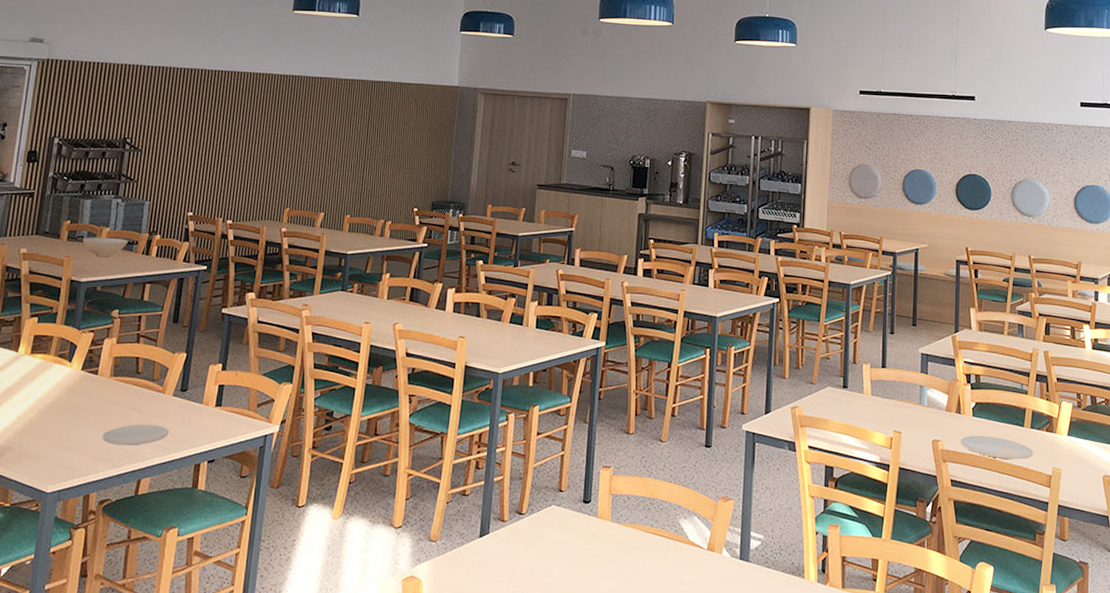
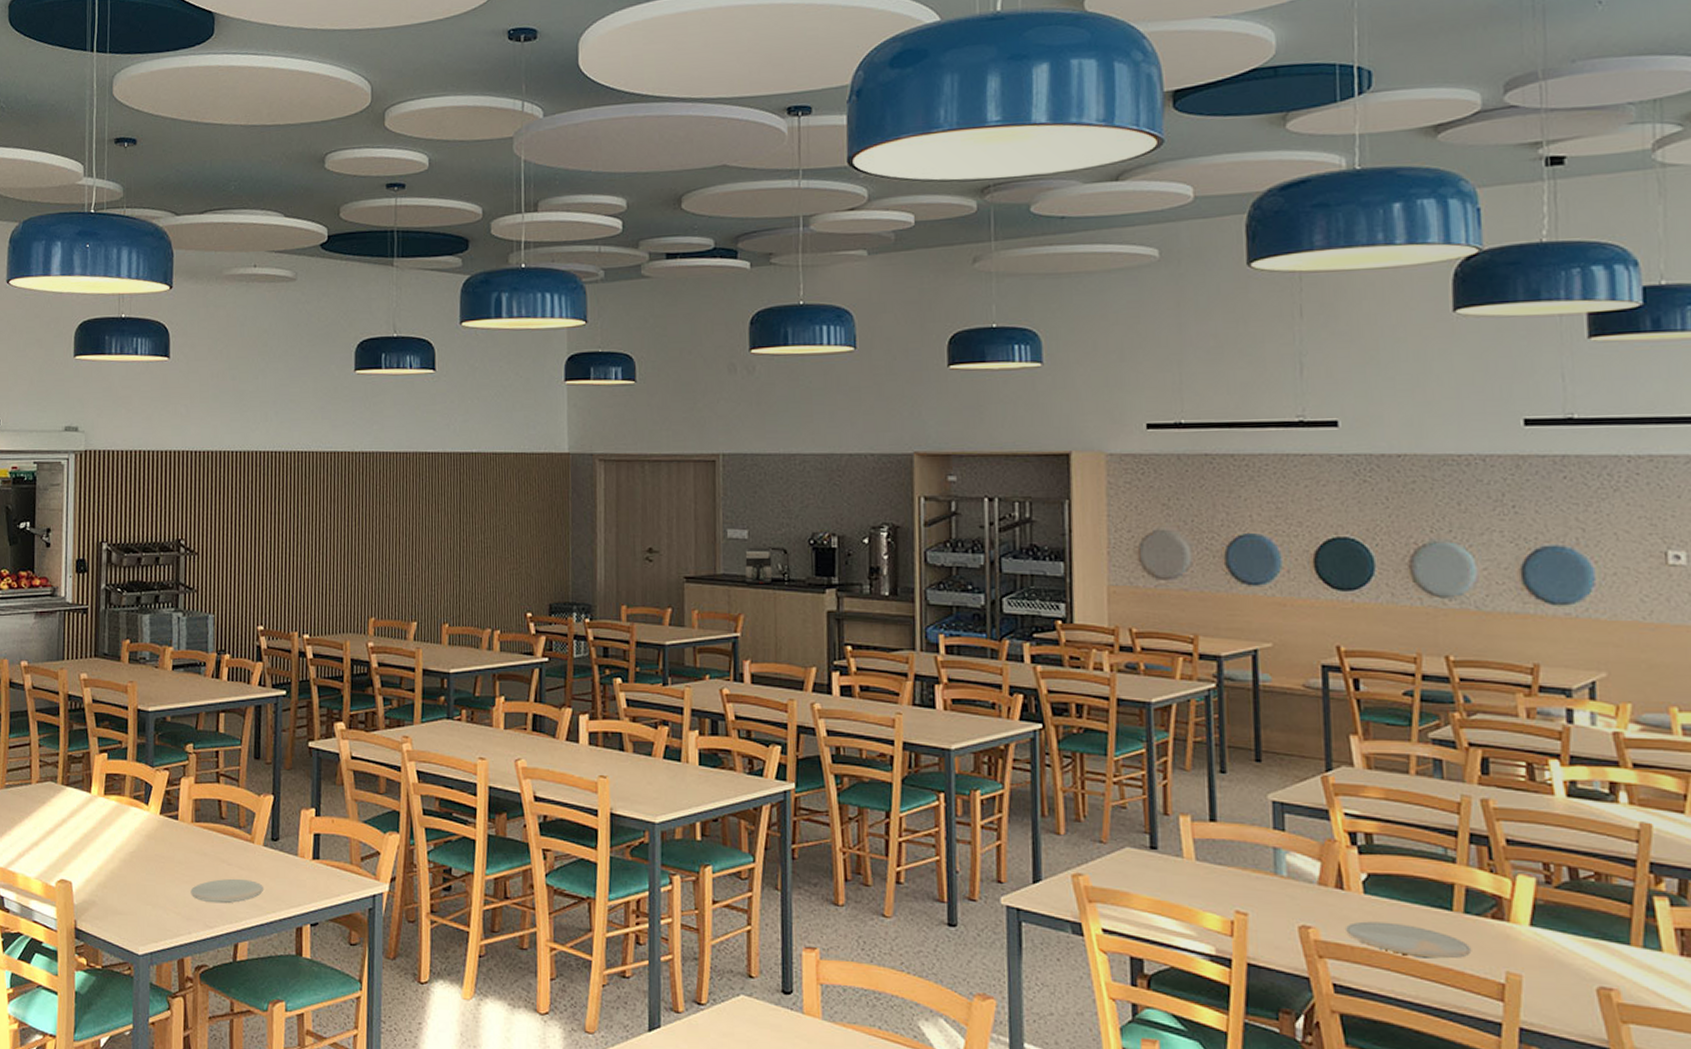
bowl: present [83,237,129,257] -> none [145,658,196,681]
coffee maker: none [581,164,603,193] -> present [745,547,773,585]

